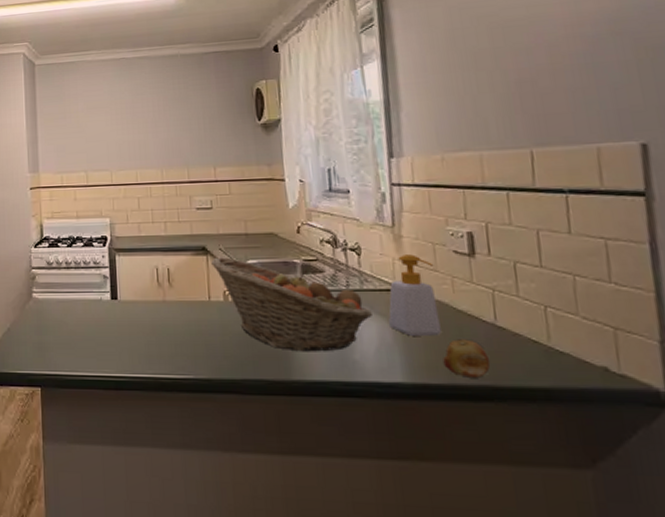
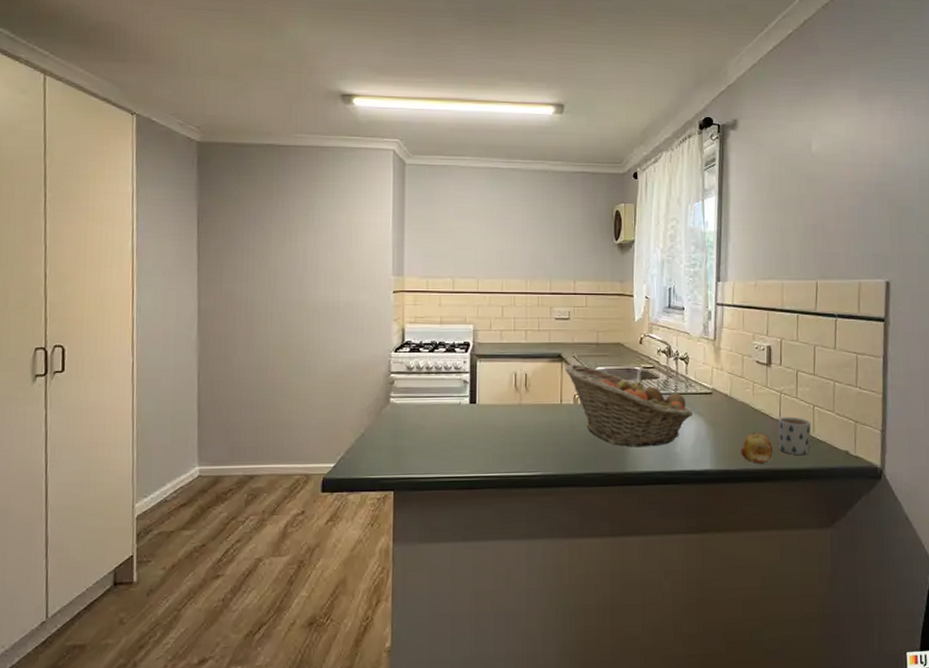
soap bottle: present [388,254,441,336] -> none [705,364,742,431]
mug: none [493,320,547,371] -> present [778,417,811,456]

